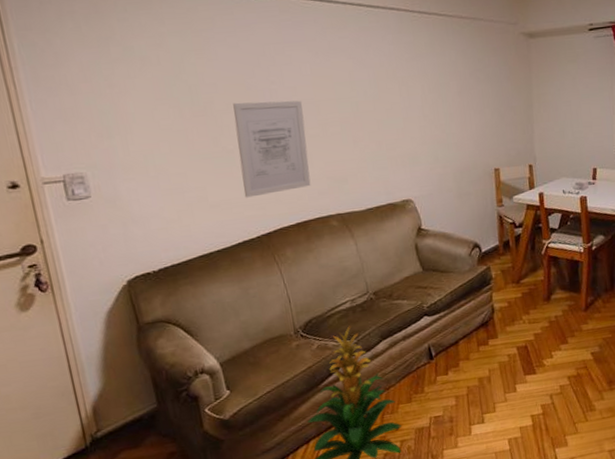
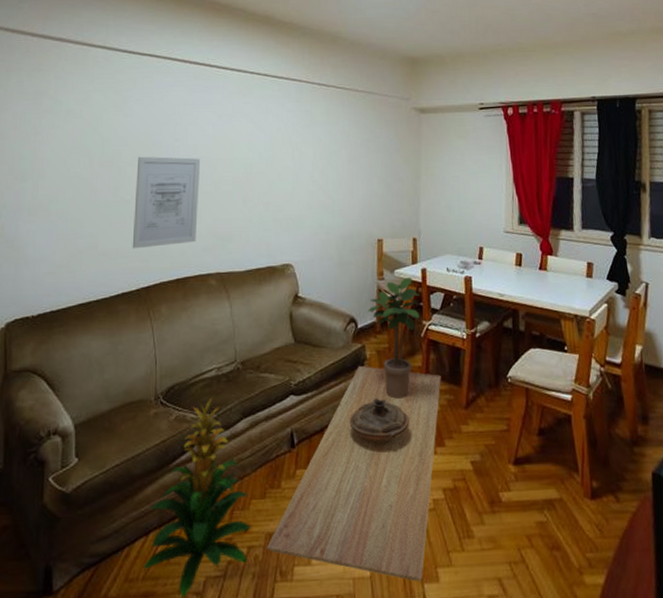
coffee table: none [418,284,562,449] -> present [267,366,441,582]
decorative bowl: none [481,309,536,347] -> present [349,397,410,442]
potted plant: none [490,201,539,310] -> present [368,277,419,399]

